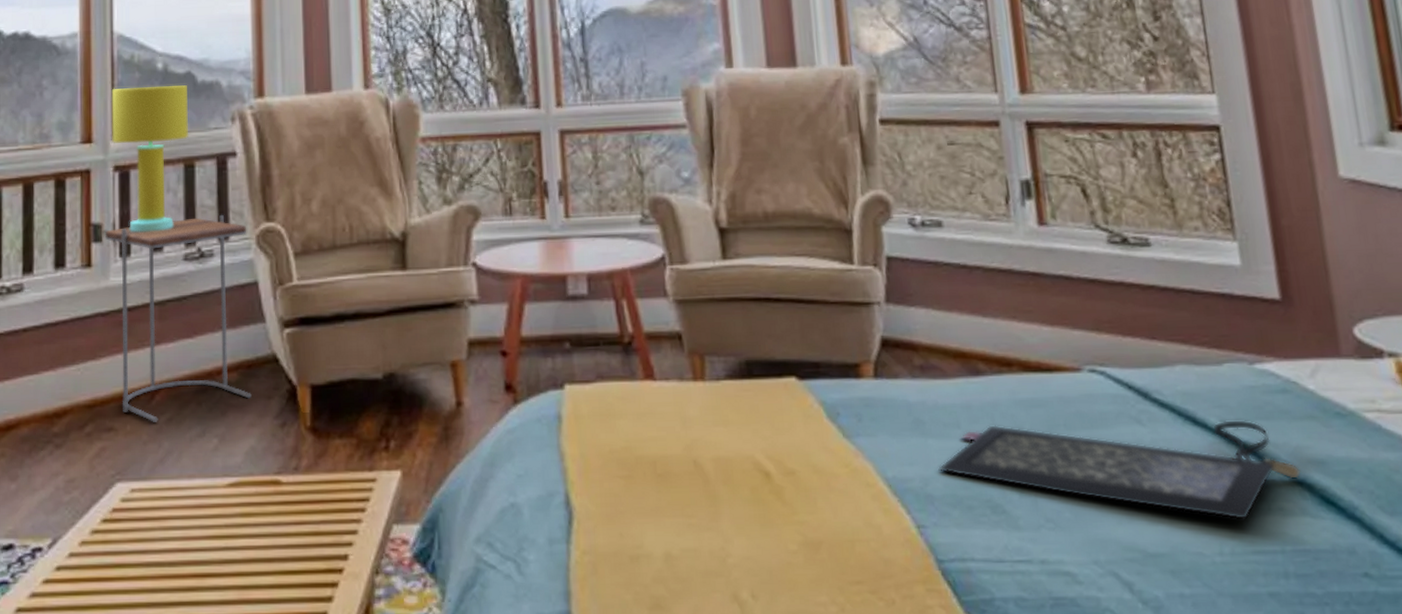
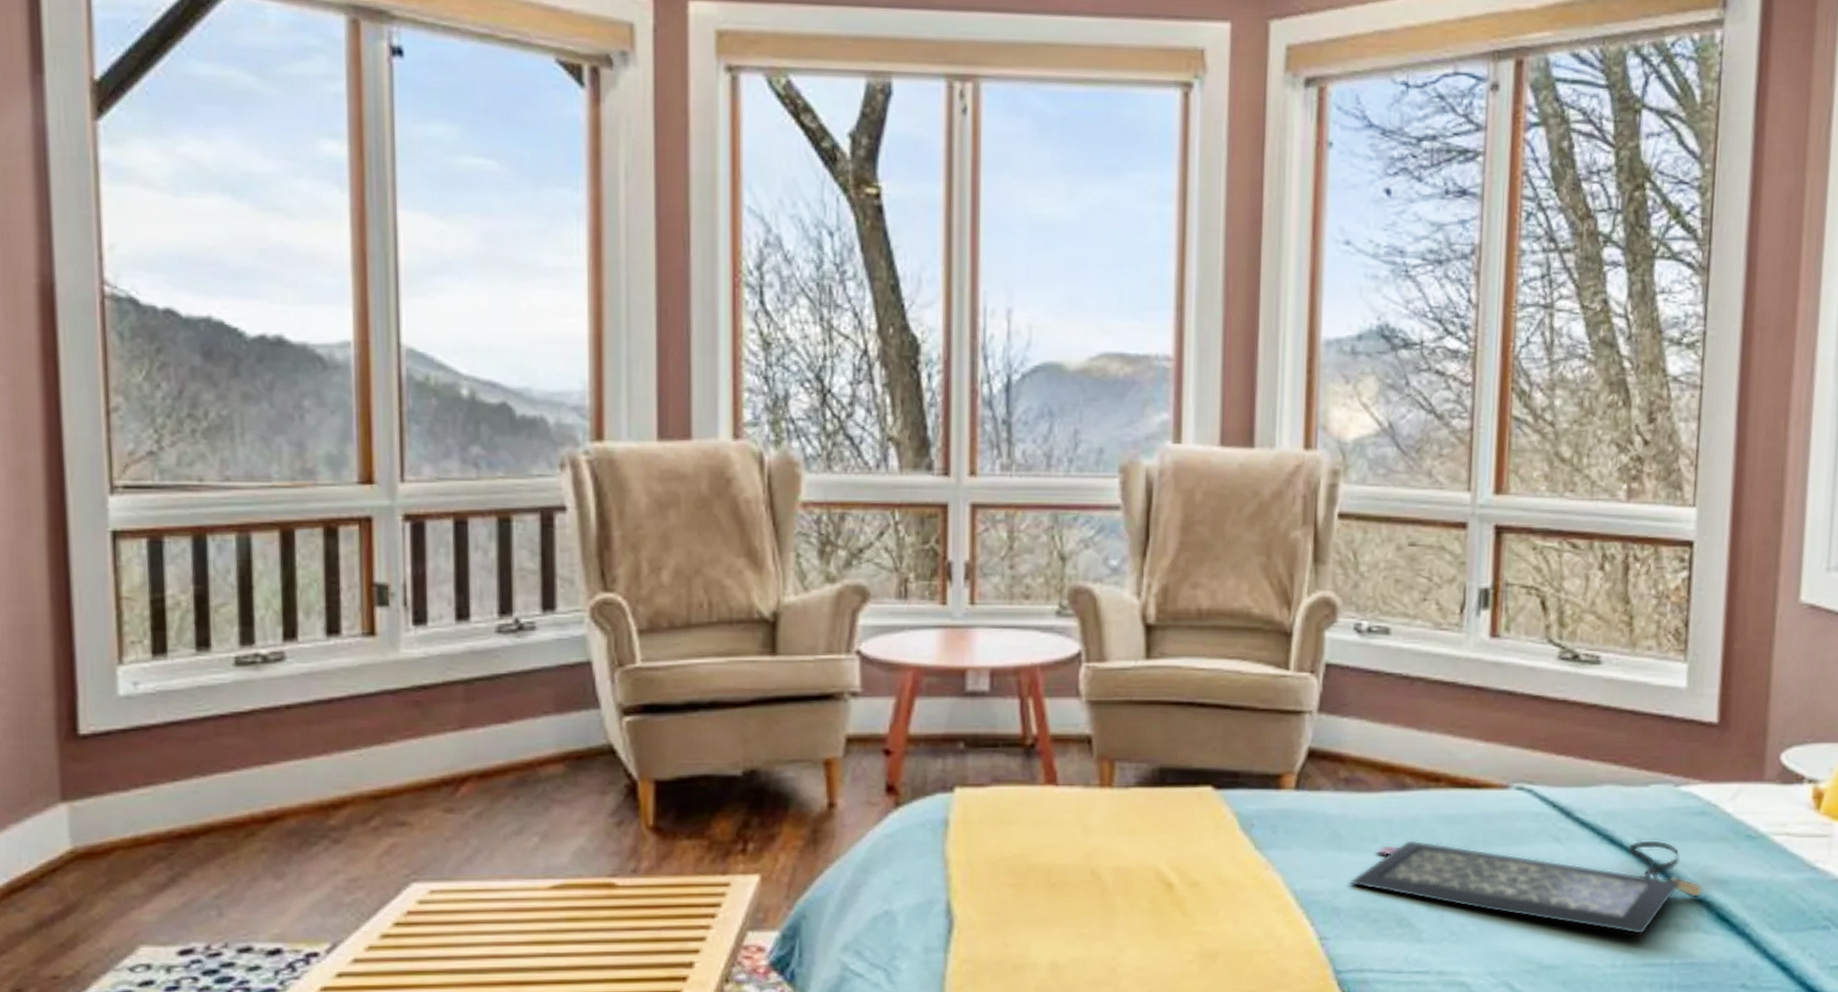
side table: present [105,215,252,422] -> none [393,581,582,817]
table lamp: present [111,85,189,233] -> none [399,416,504,597]

